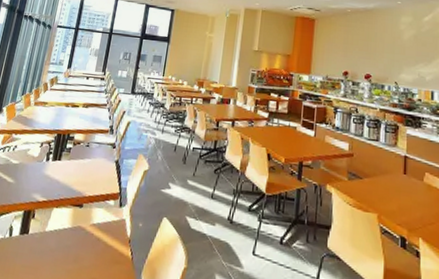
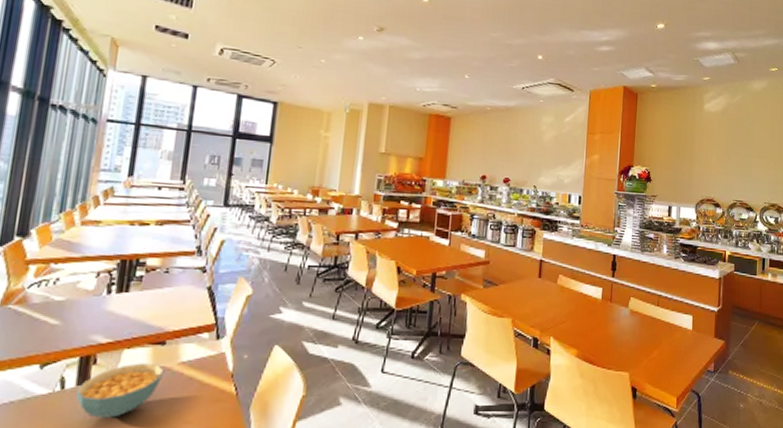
cereal bowl: none [18,220,80,266] -> present [75,362,165,418]

